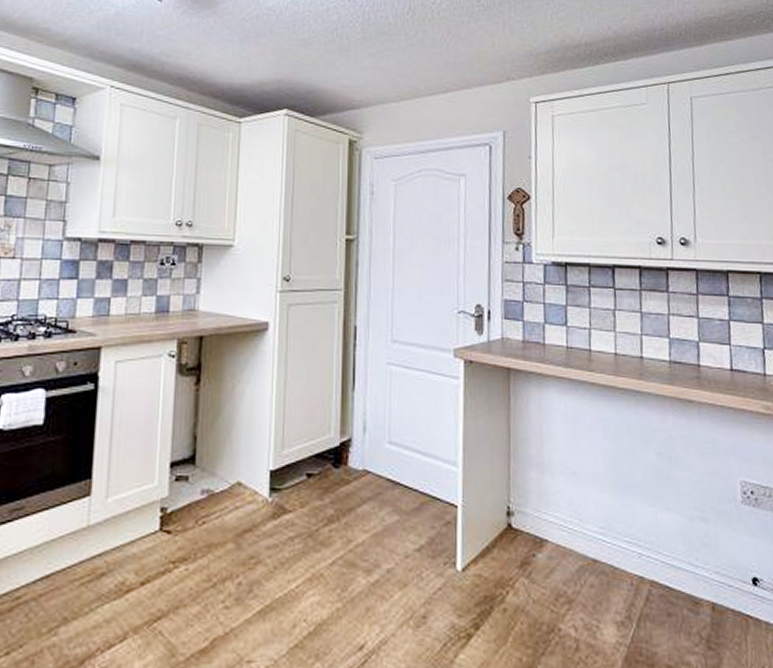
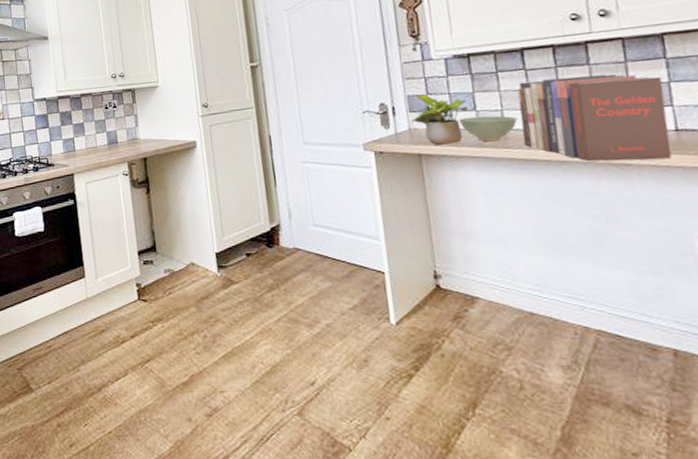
potted plant: none [503,300,559,361] -> present [410,94,468,146]
bowl: none [549,332,603,362] -> present [458,115,518,142]
books: none [605,301,726,399] -> present [517,74,672,162]

